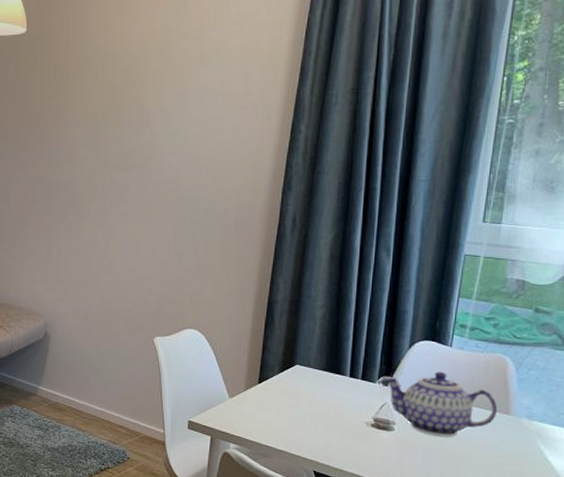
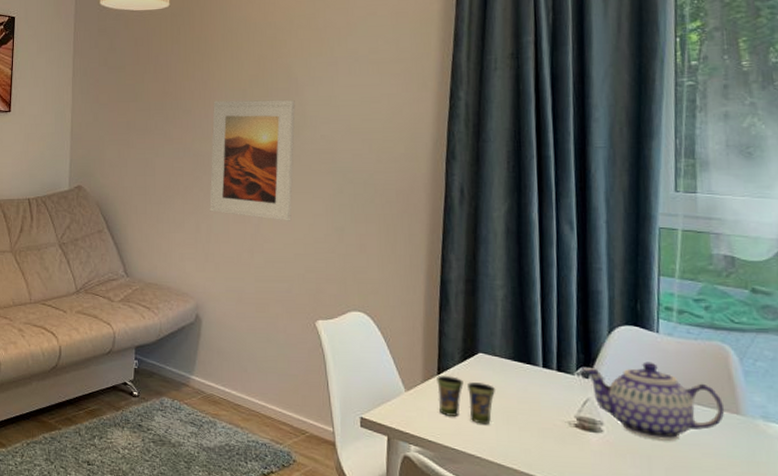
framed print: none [60,129,146,247] -> present [209,99,295,221]
cup: none [257,384,308,425] -> present [437,375,496,425]

